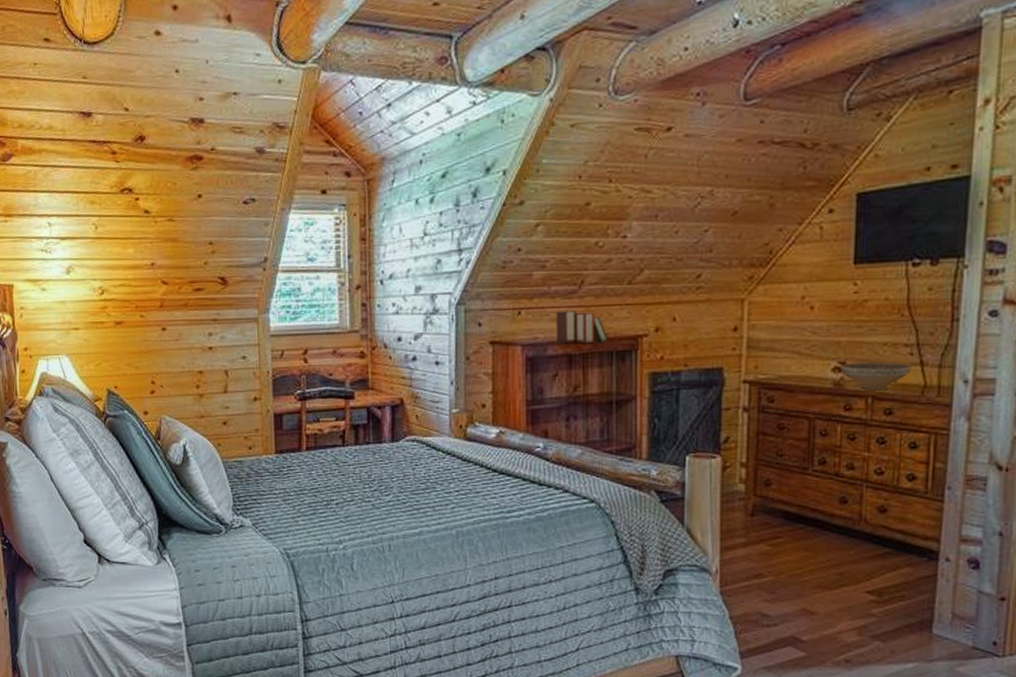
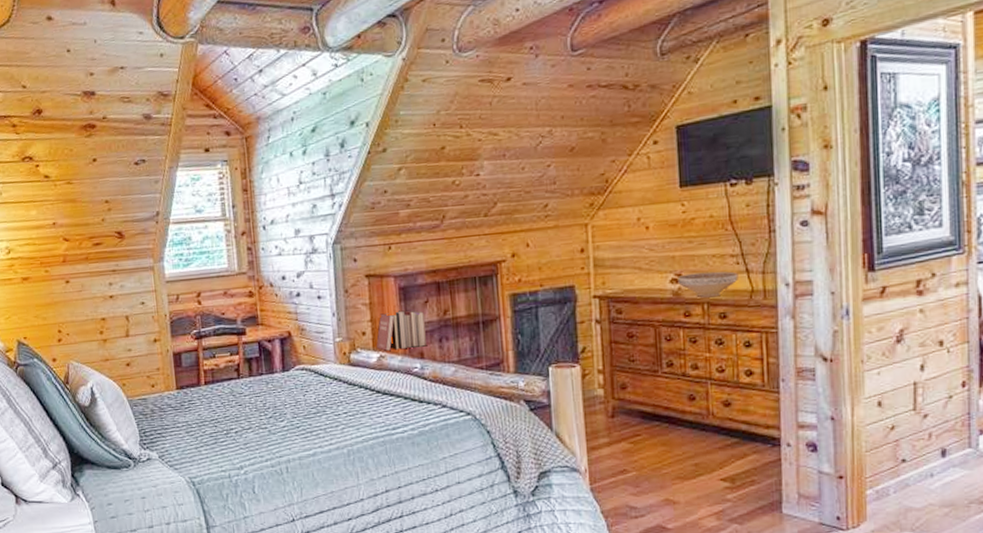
books: none [497,382,552,427] -> present [376,310,426,351]
books: present [556,310,608,345] -> none [422,243,471,274]

